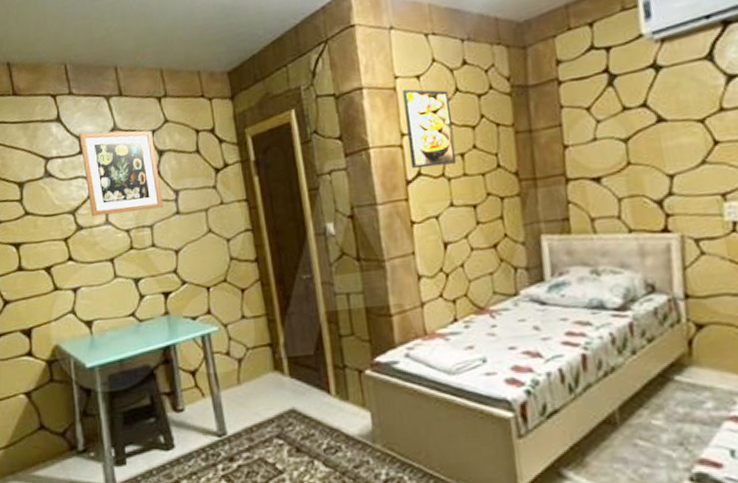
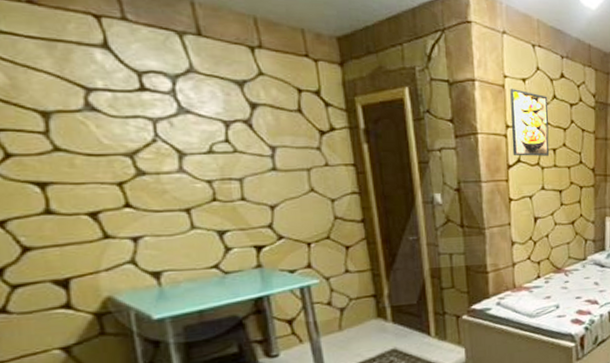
wall art: present [79,130,164,217] -> none [138,67,257,163]

